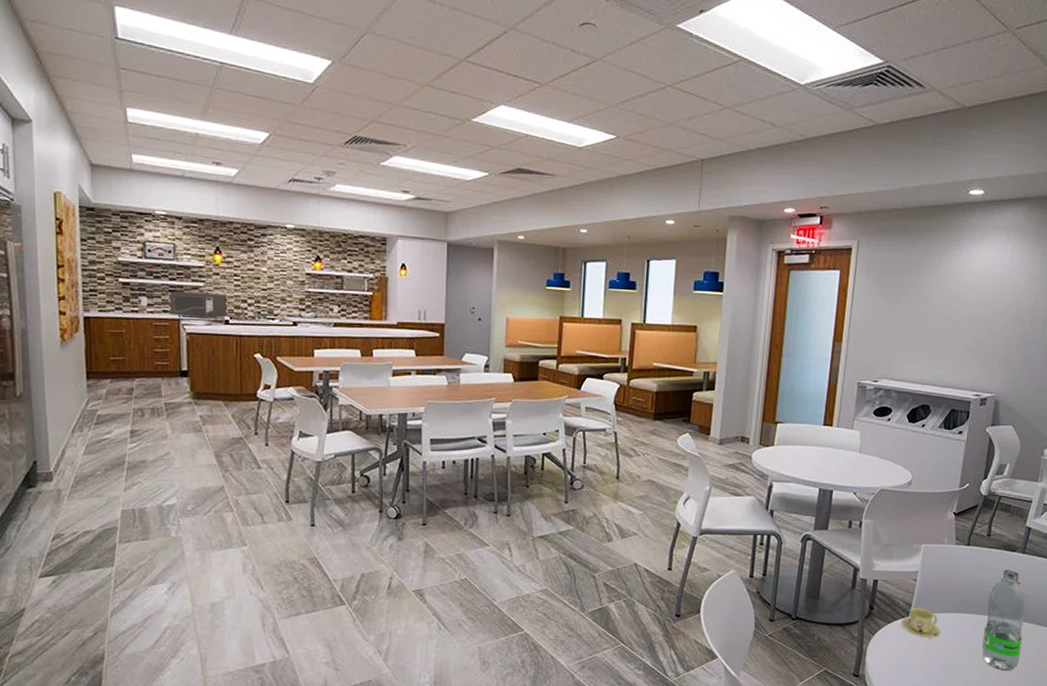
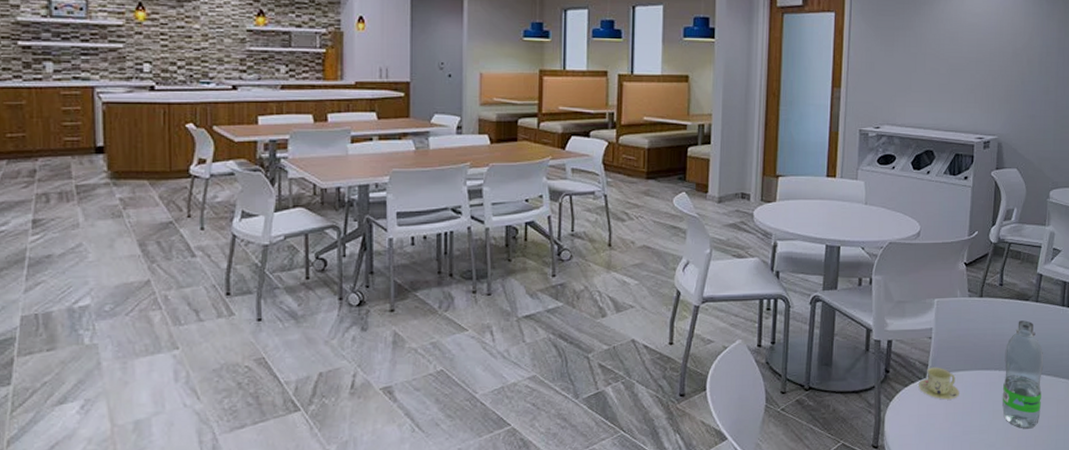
microwave: present [170,291,227,320] -> none [82,54,152,86]

